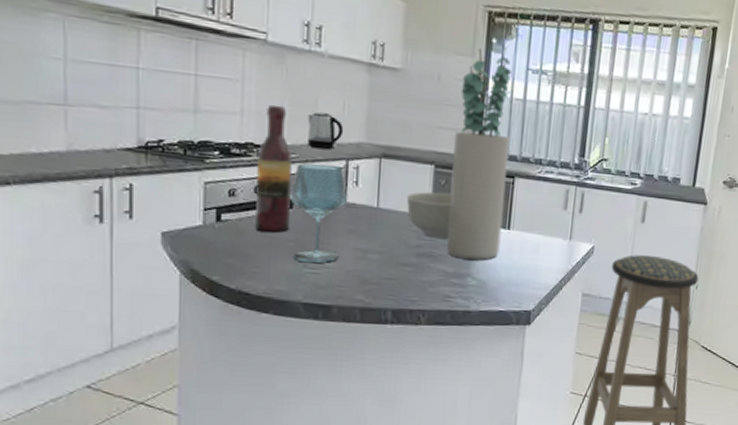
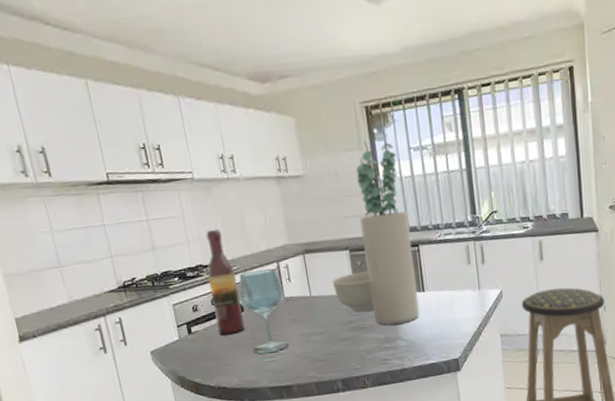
kettle: present [307,111,344,149] -> none [238,226,270,258]

